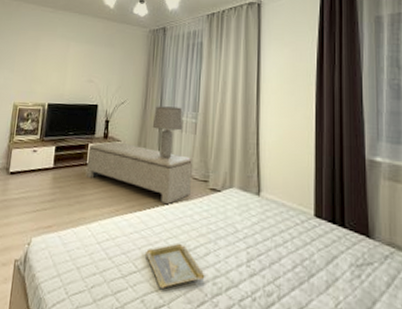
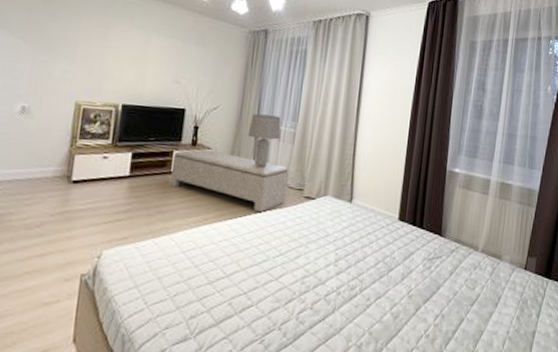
tray: present [146,243,205,288] -> none [235,248,295,291]

